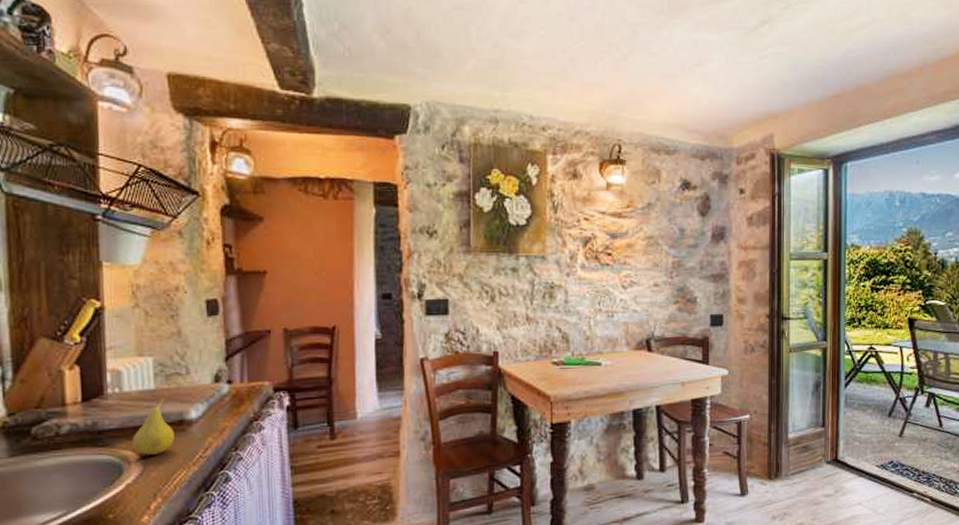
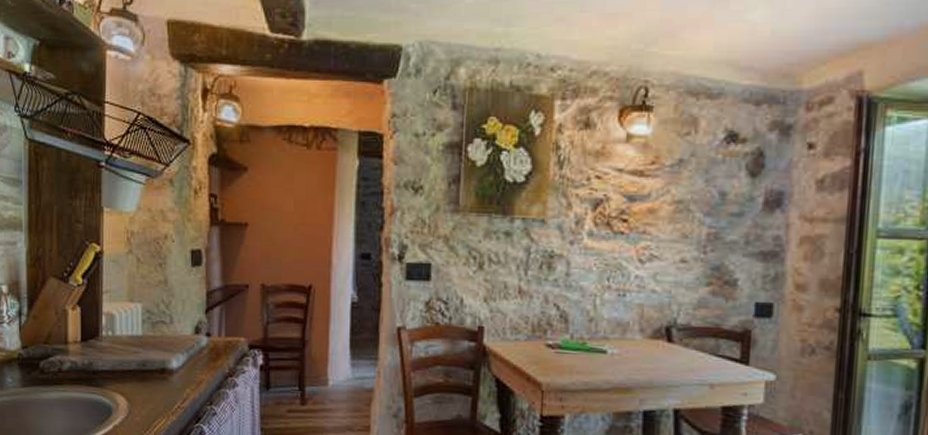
fruit: present [131,398,175,455] -> none [120,344,157,400]

